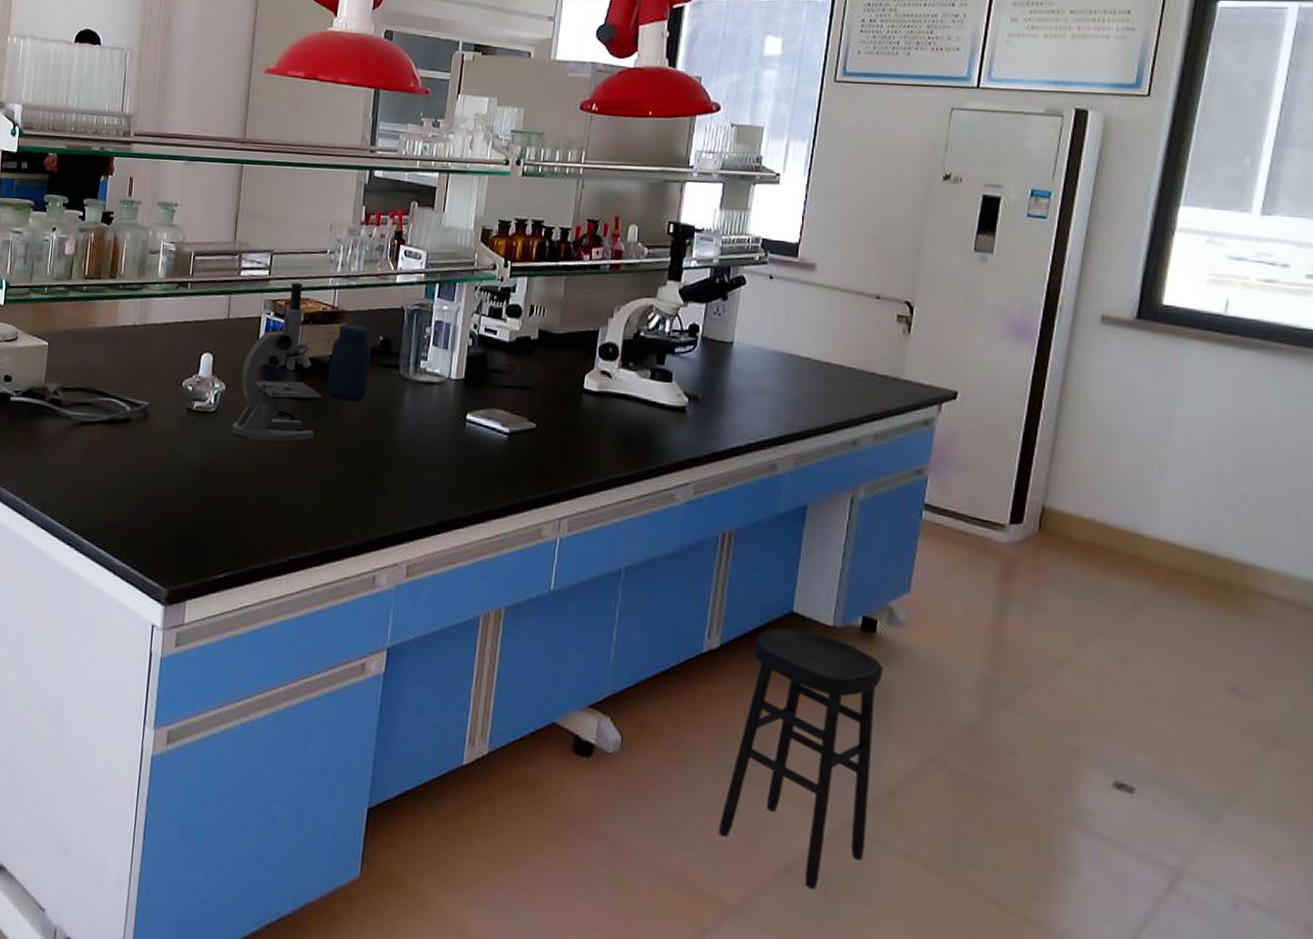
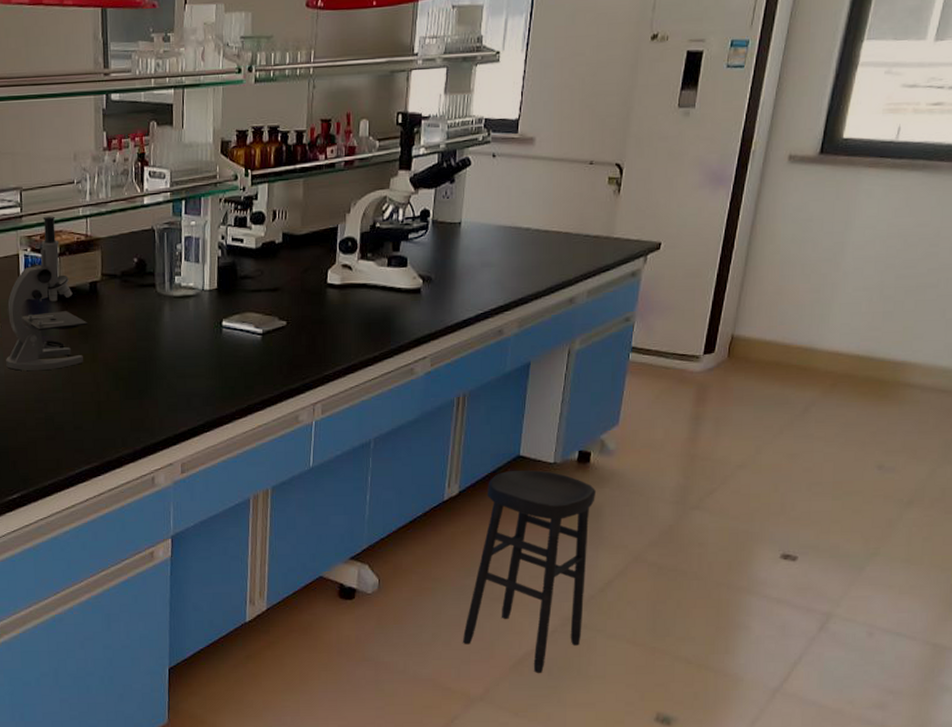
jar: present [327,324,371,402] -> none [89,250,128,324]

